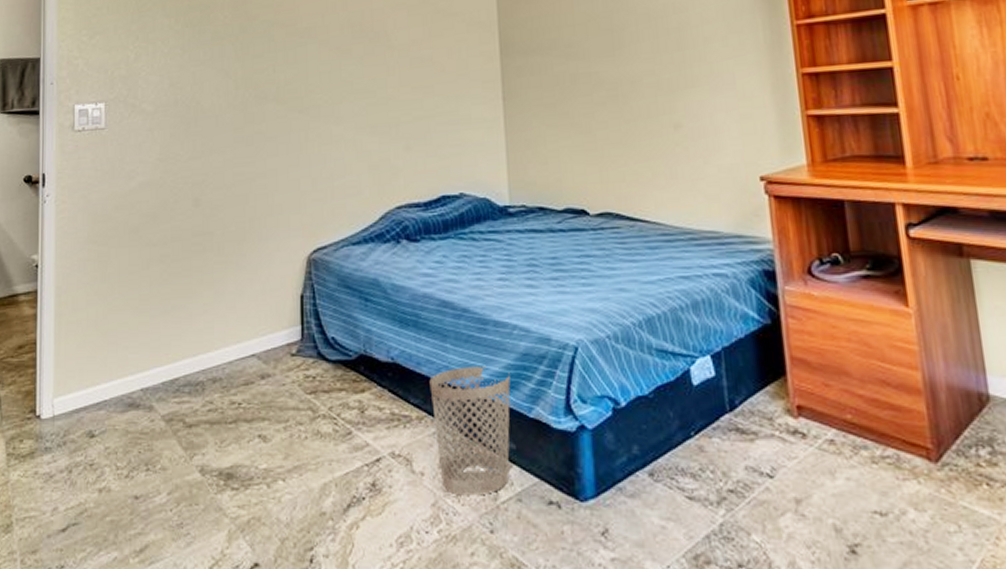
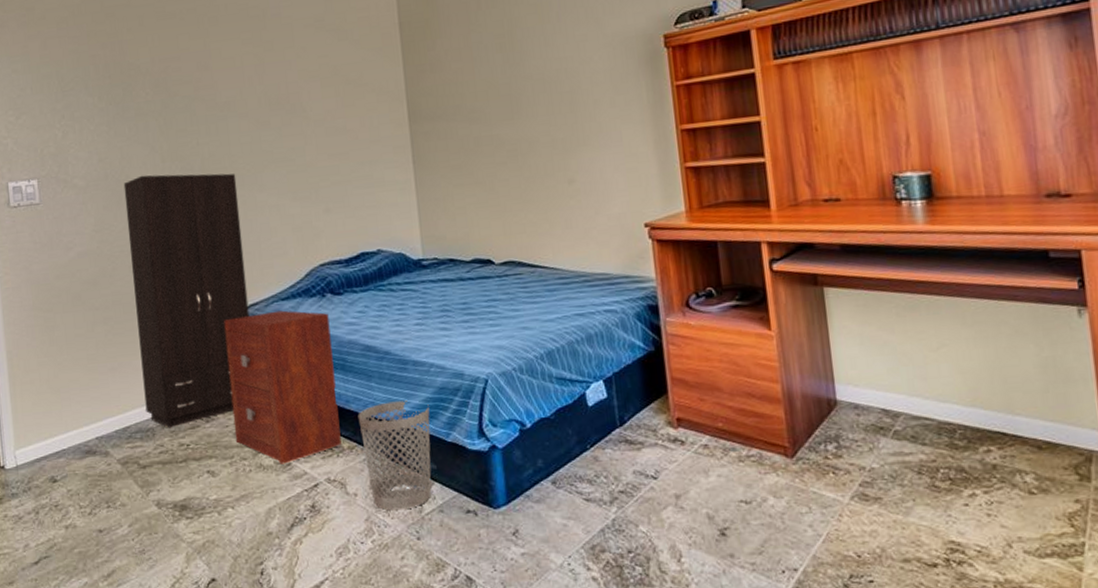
cabinet: none [193,102,317,383] -> present [123,173,250,428]
nightstand: none [288,256,409,433] -> present [224,310,342,464]

